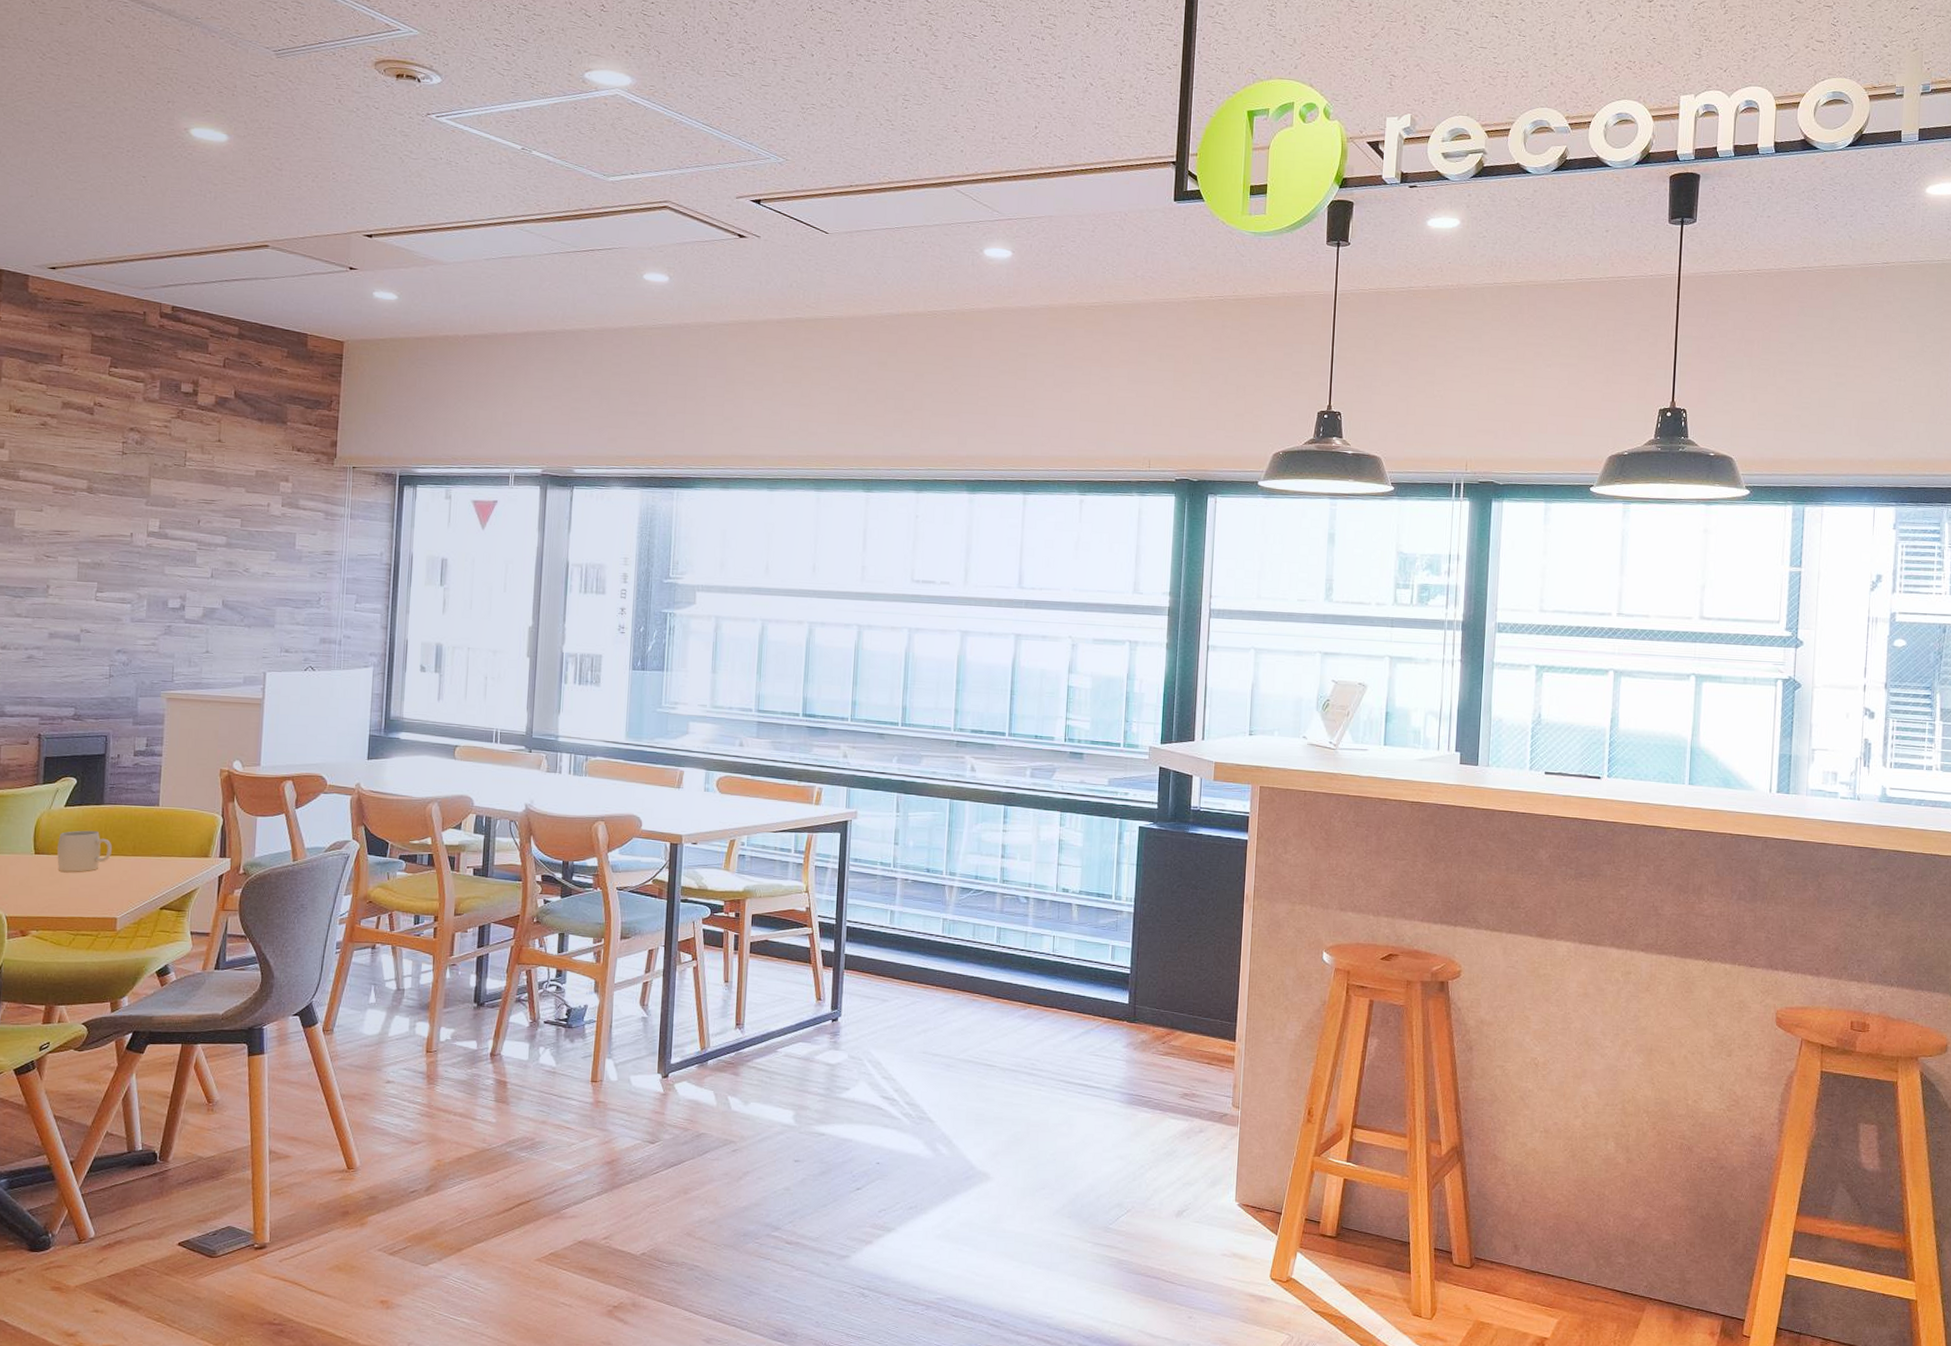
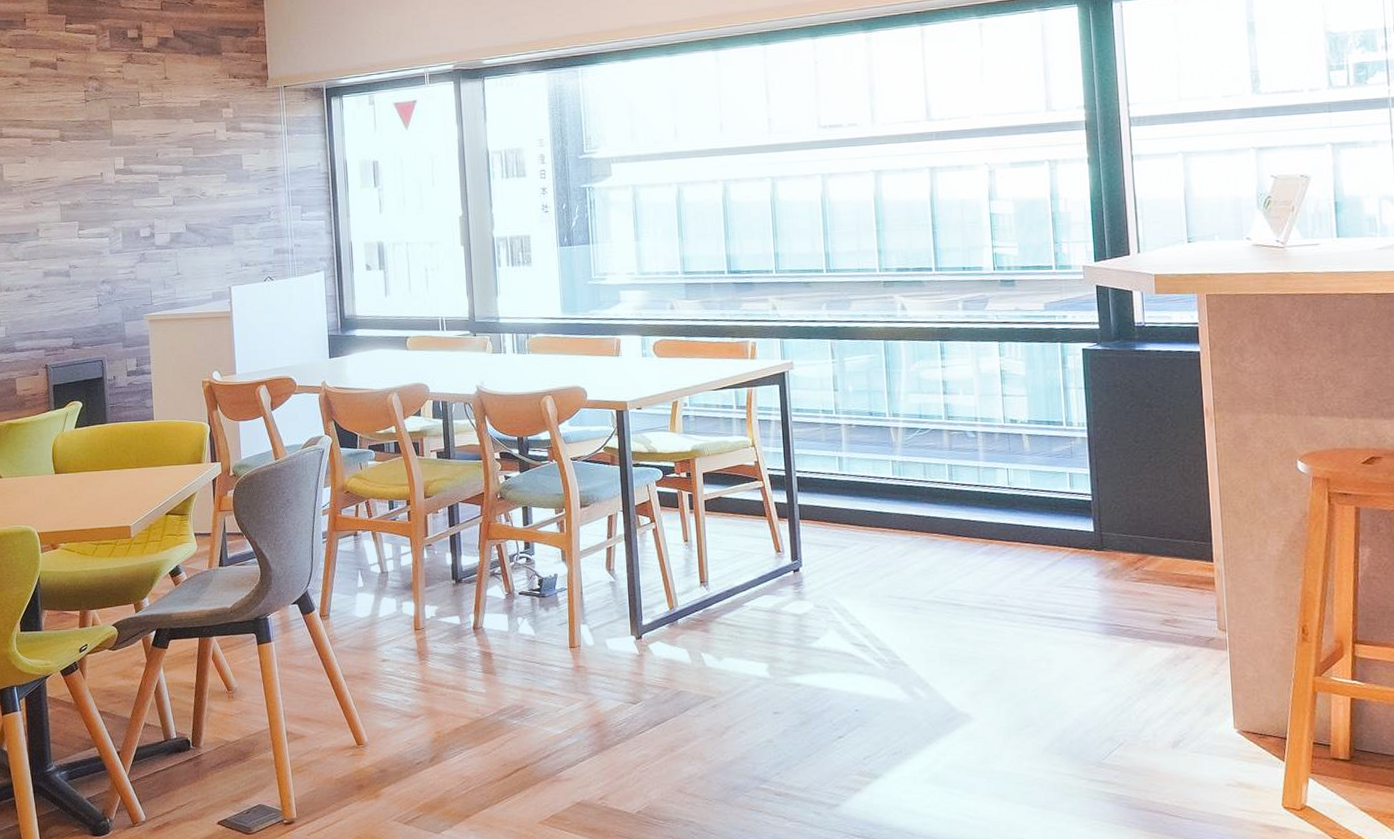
mug: present [57,830,113,873] -> none [73,448,120,489]

